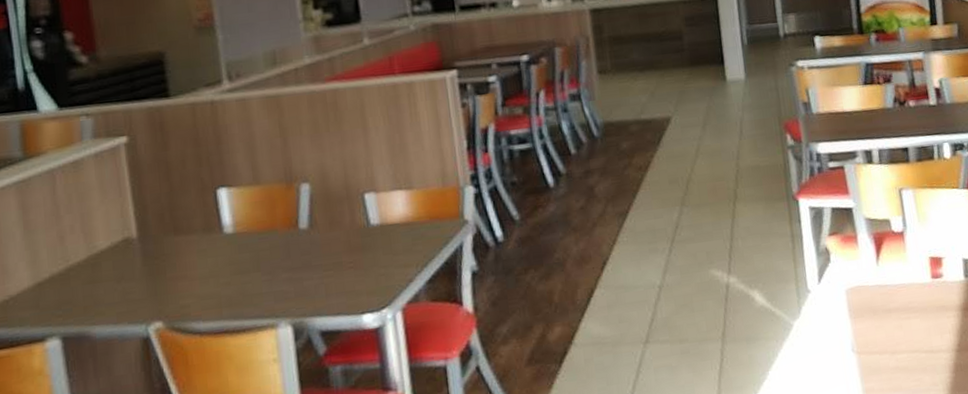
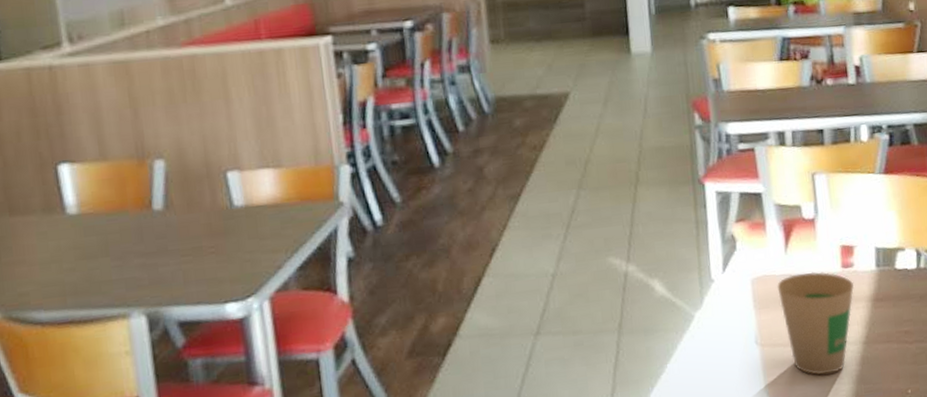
paper cup: none [870,282,944,383] -> present [777,271,854,376]

